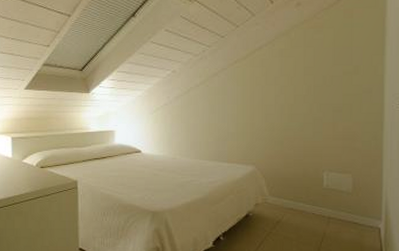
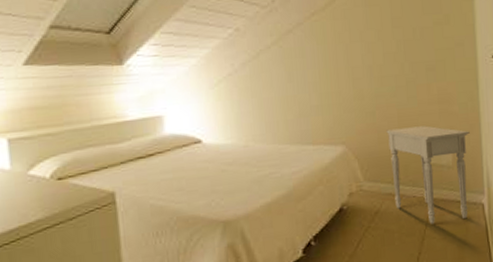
nightstand: none [292,157,371,239] -> present [386,125,470,224]

